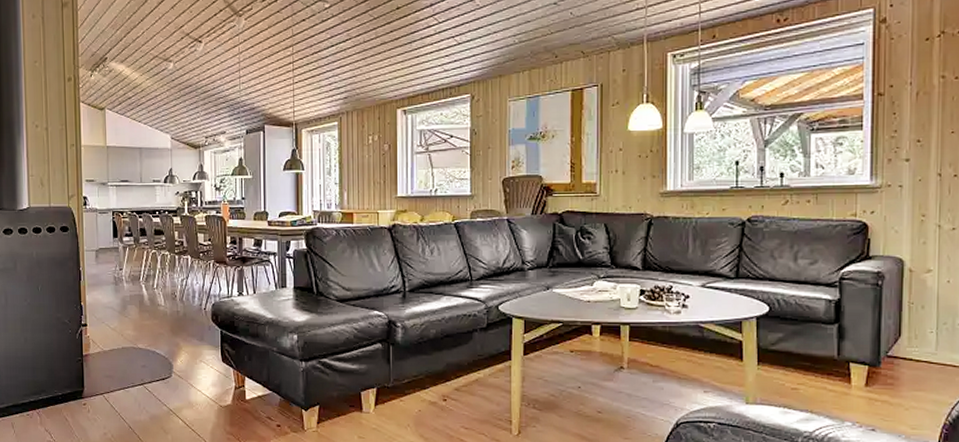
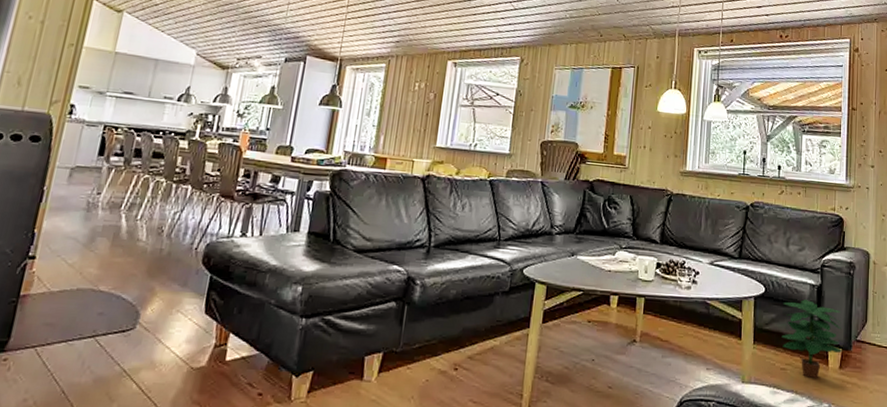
potted plant: none [791,316,869,398] -> present [781,299,843,379]

